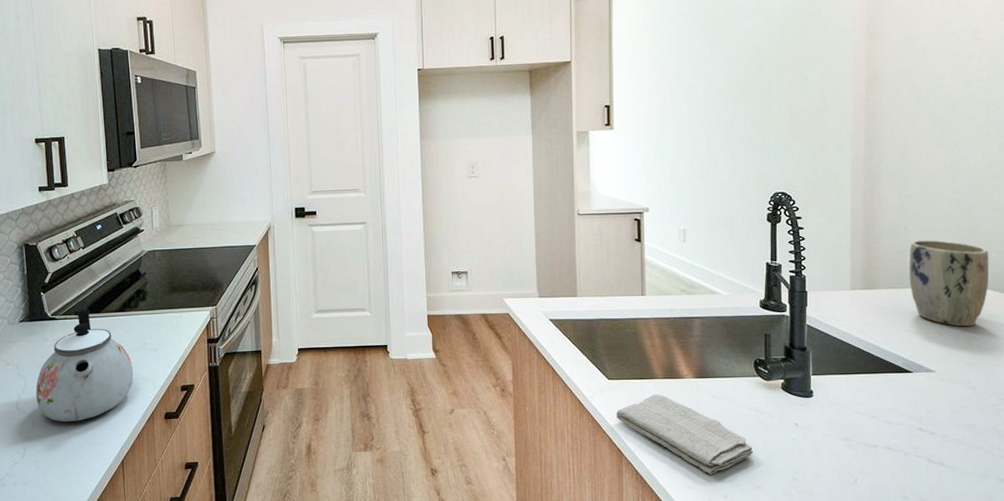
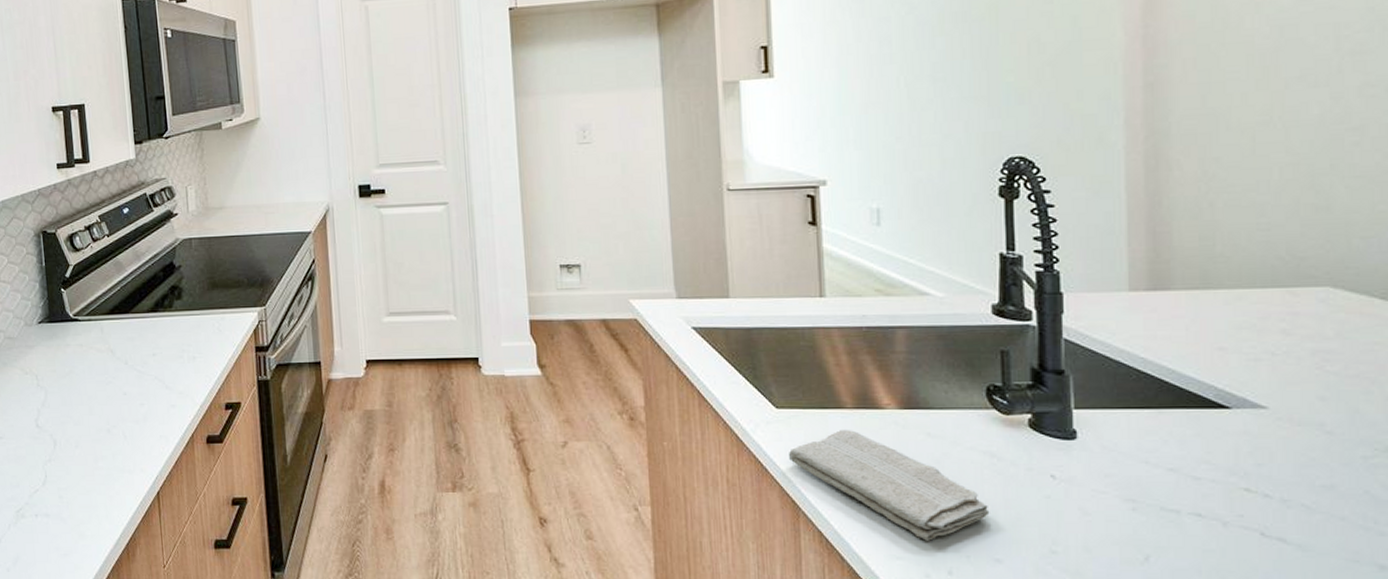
kettle: present [35,300,134,422] -> none [57,297,169,443]
plant pot: present [909,240,989,327] -> none [1220,221,1348,345]

